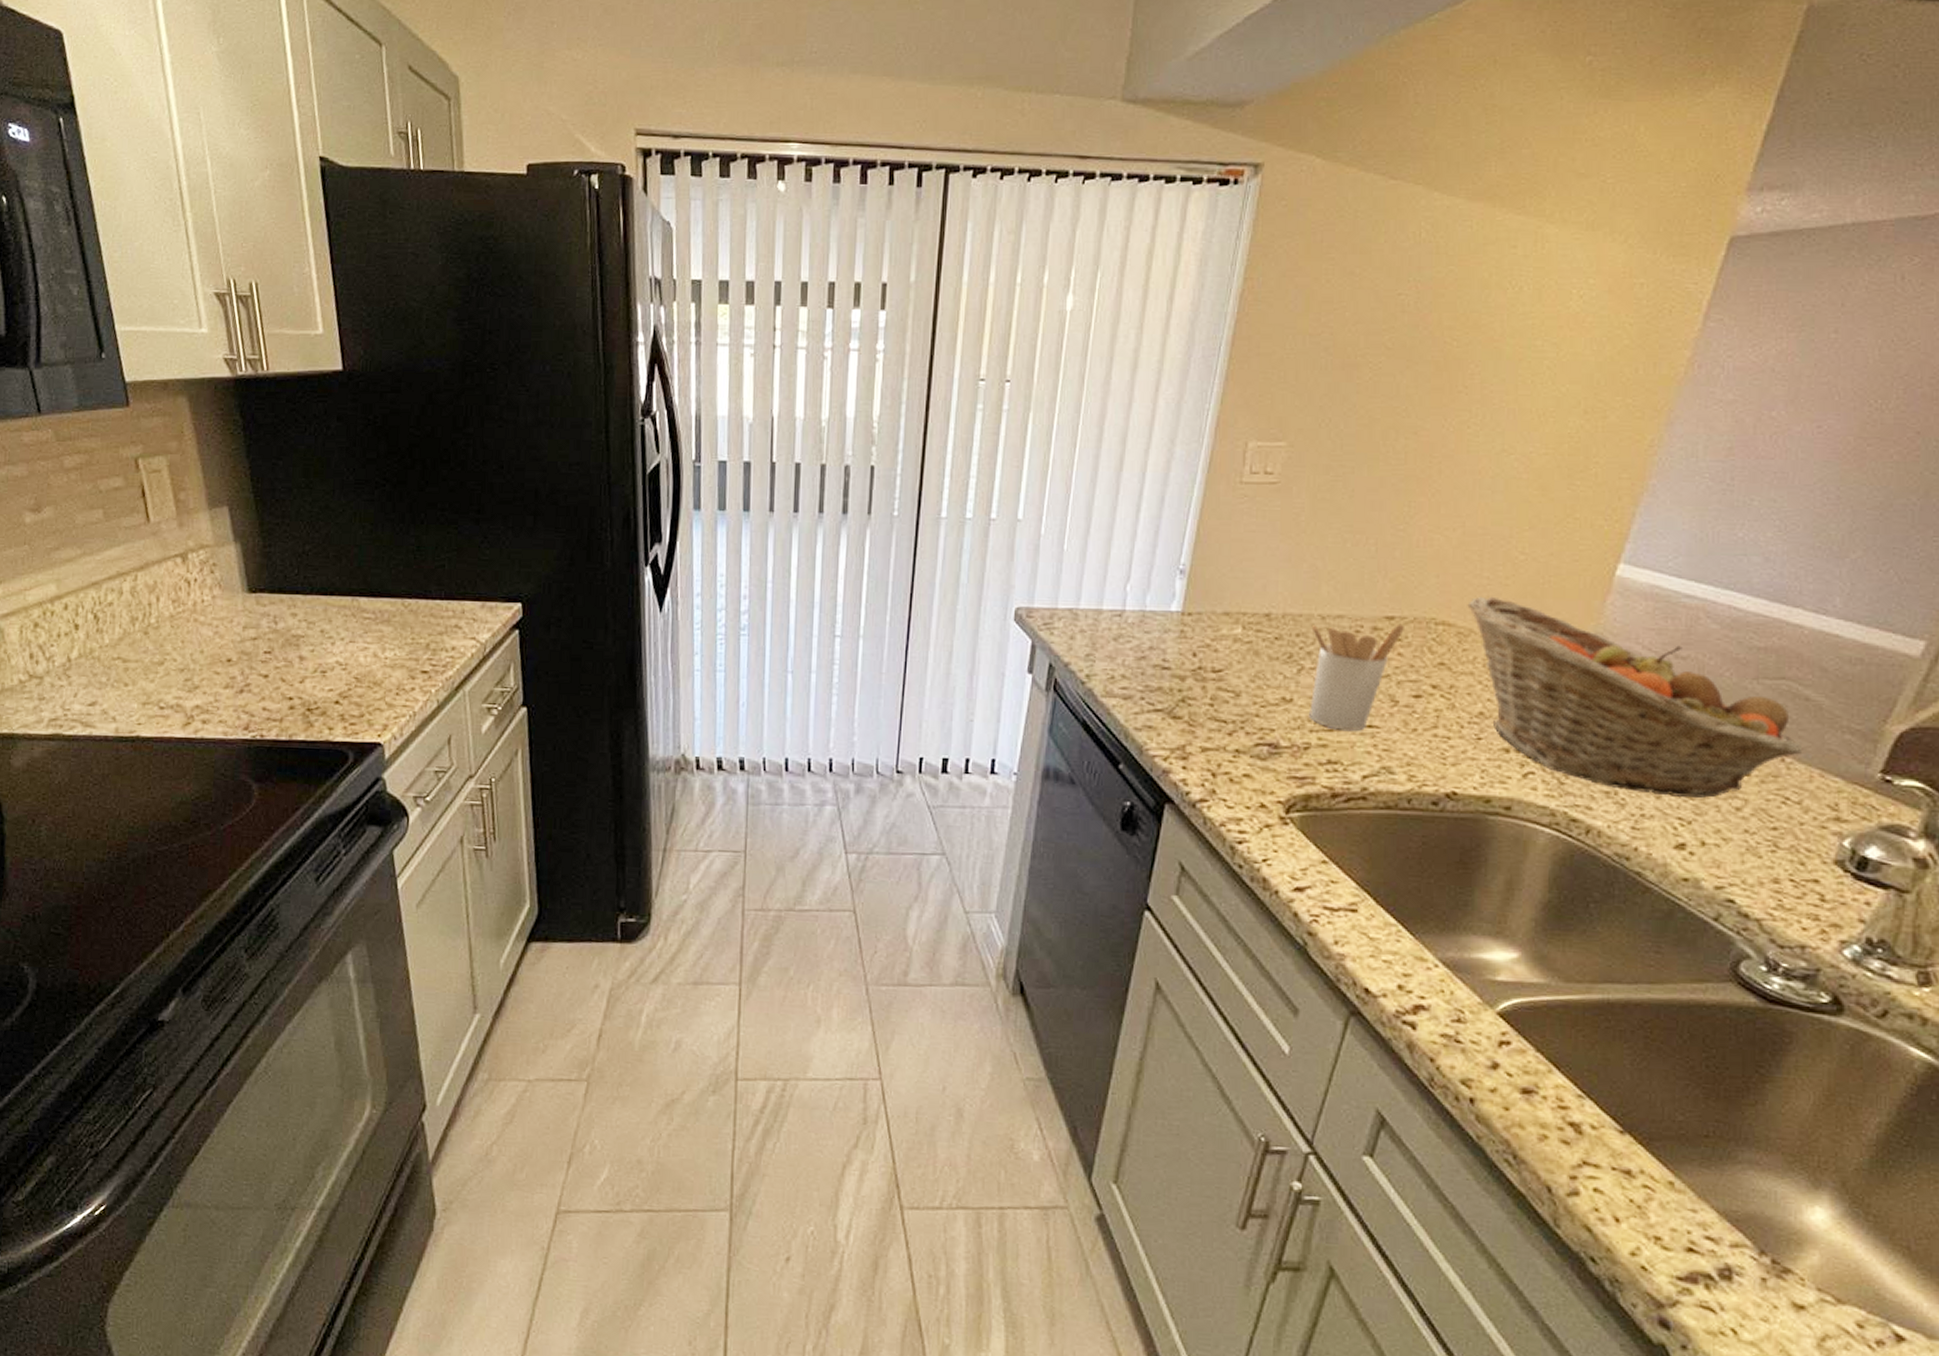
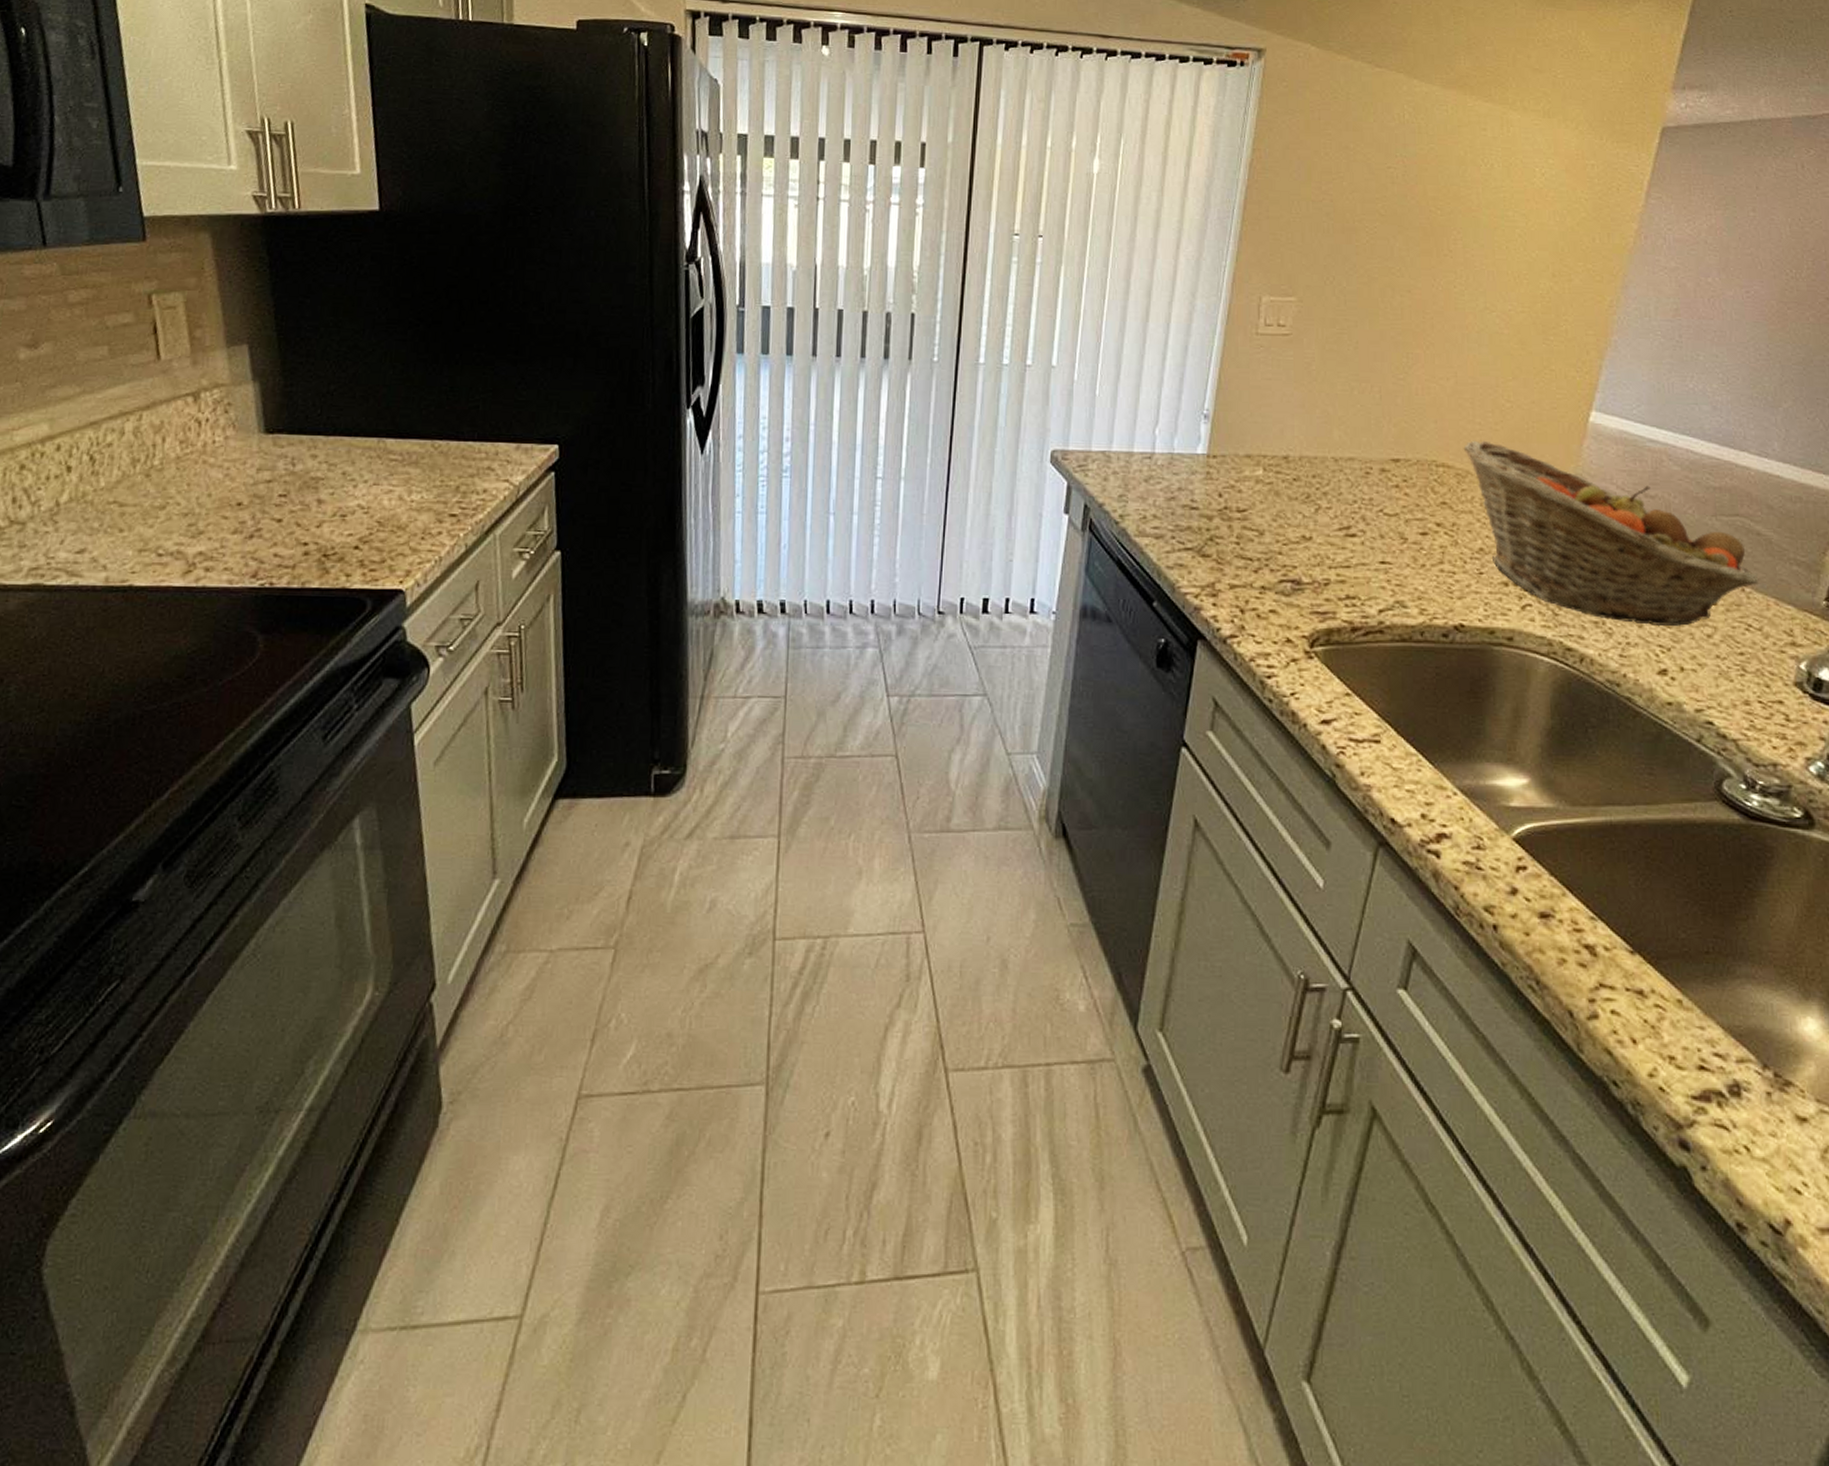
utensil holder: present [1309,623,1404,731] -> none [1326,465,1409,567]

